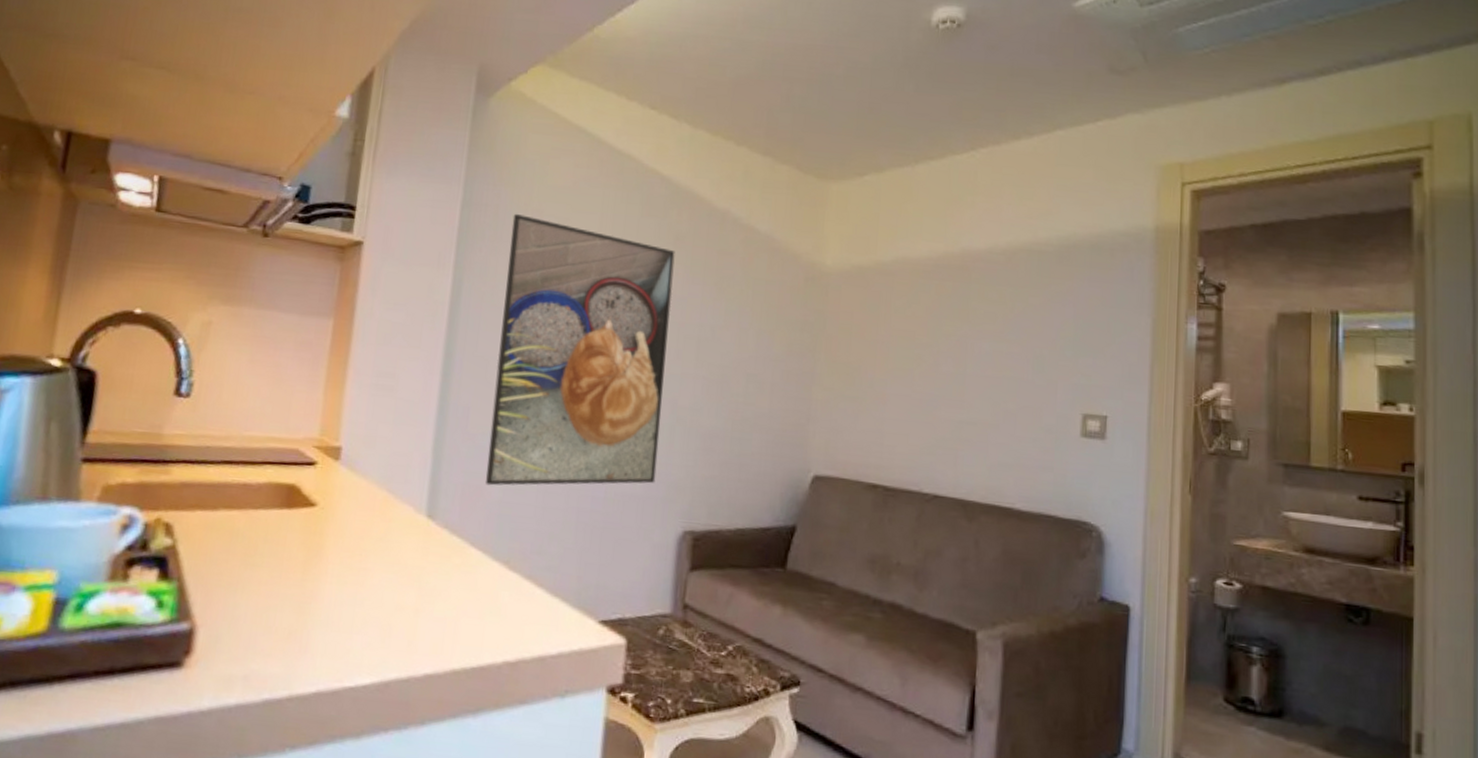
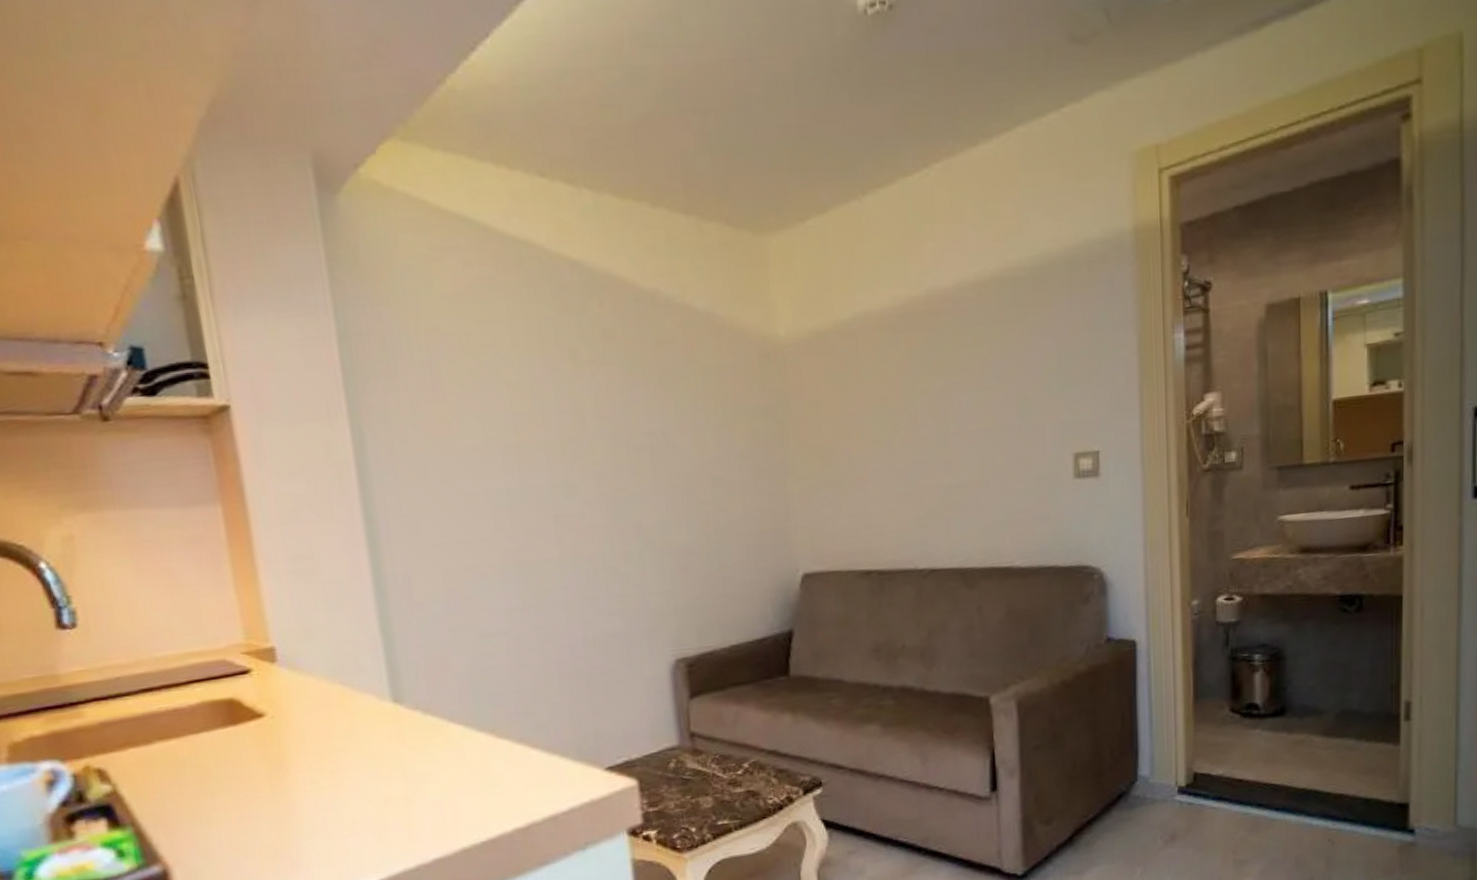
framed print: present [485,213,675,486] -> none [403,337,635,656]

